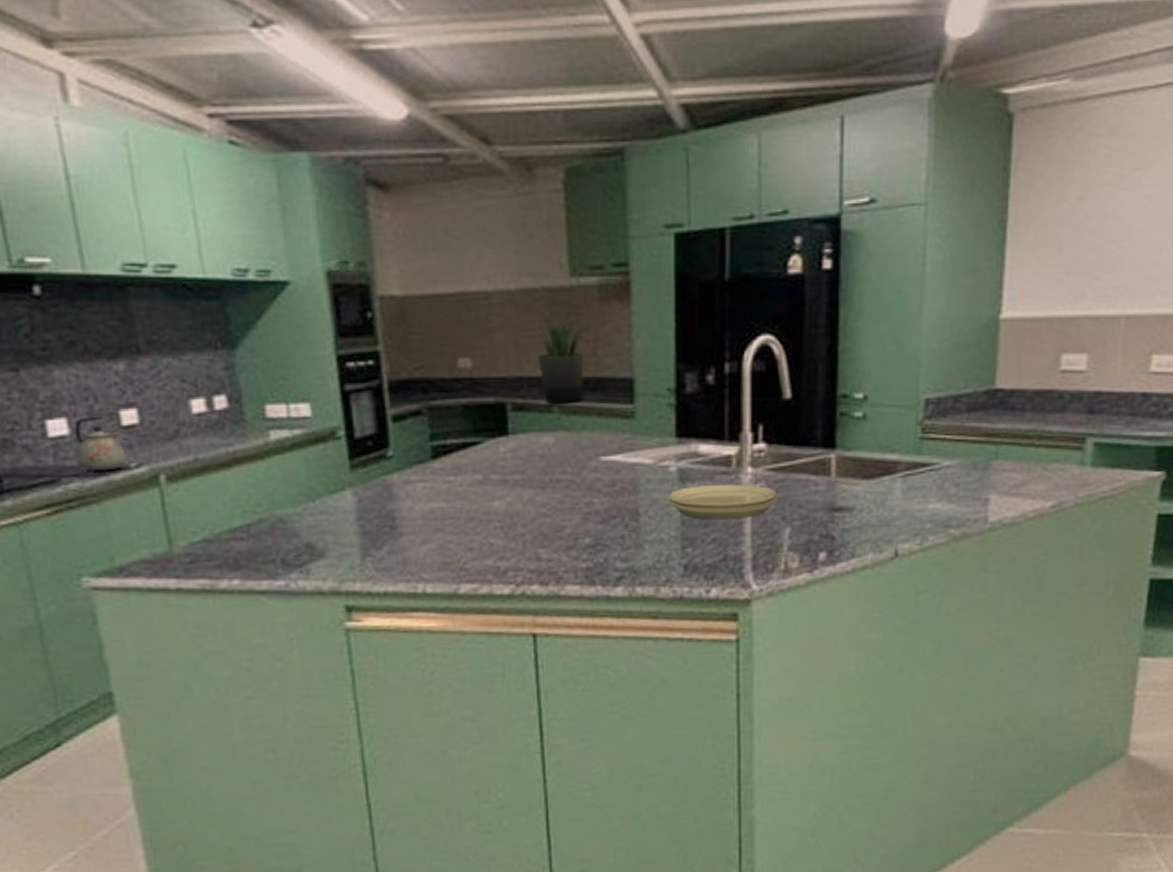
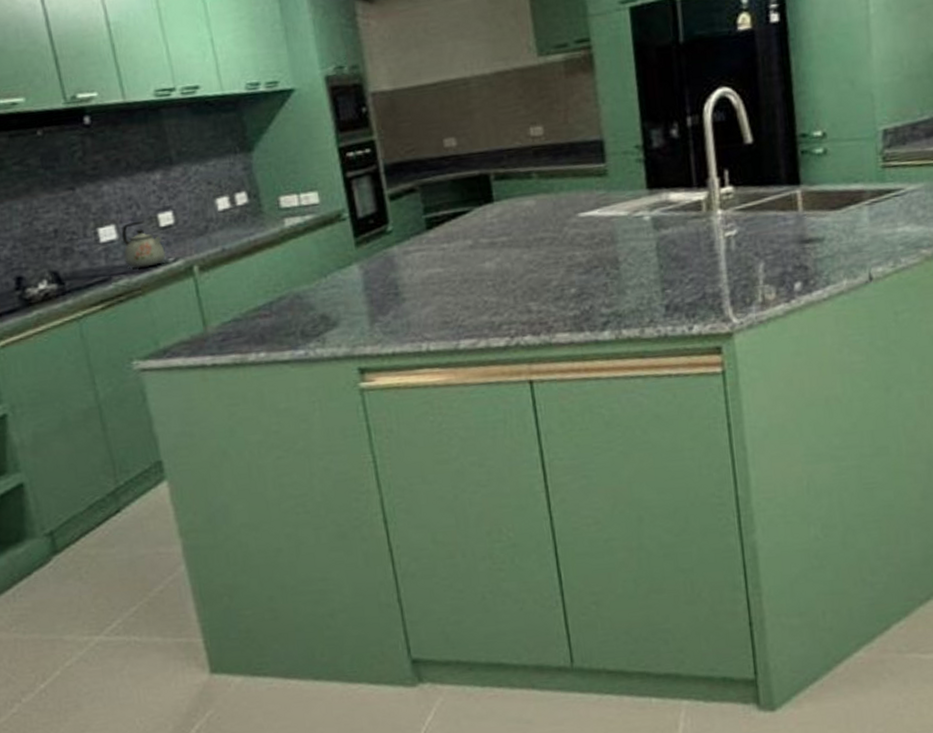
planter: present [537,314,585,404] -> none [513,92,559,171]
plate: present [669,484,777,520] -> none [645,225,749,262]

